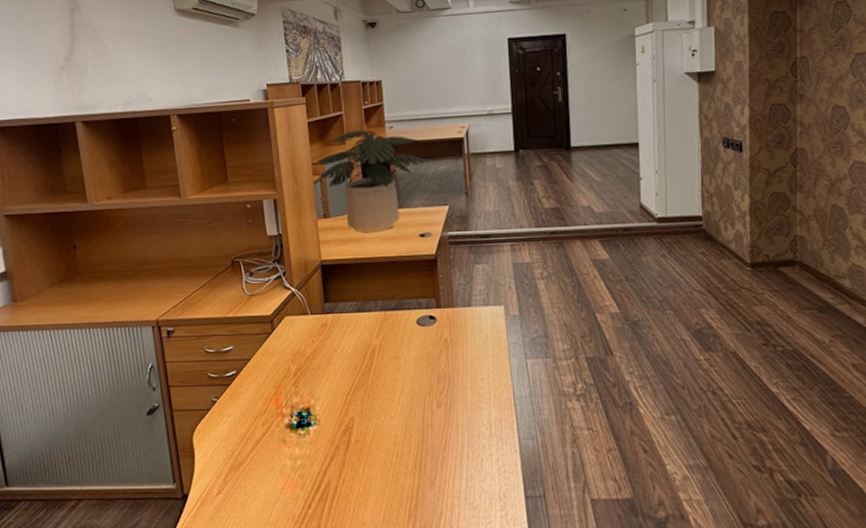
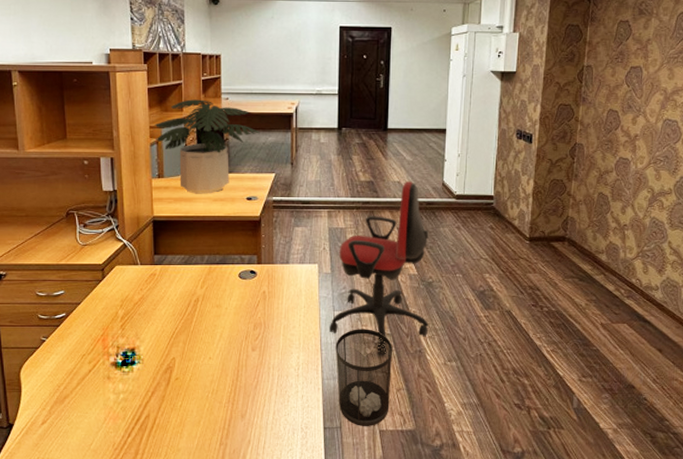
office chair: none [523,204,639,409] -> present [330,180,429,355]
waste bin: none [531,378,600,494] -> present [335,329,393,426]

